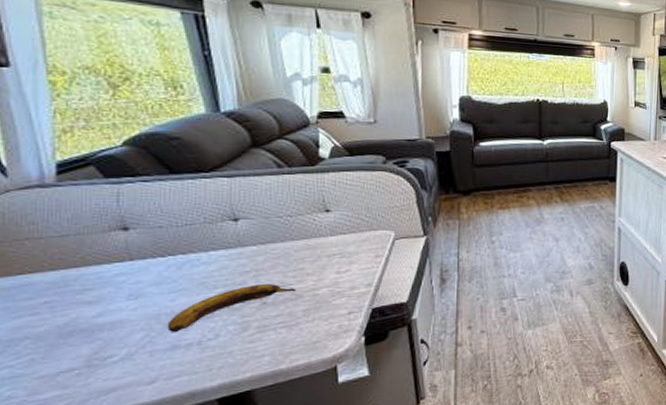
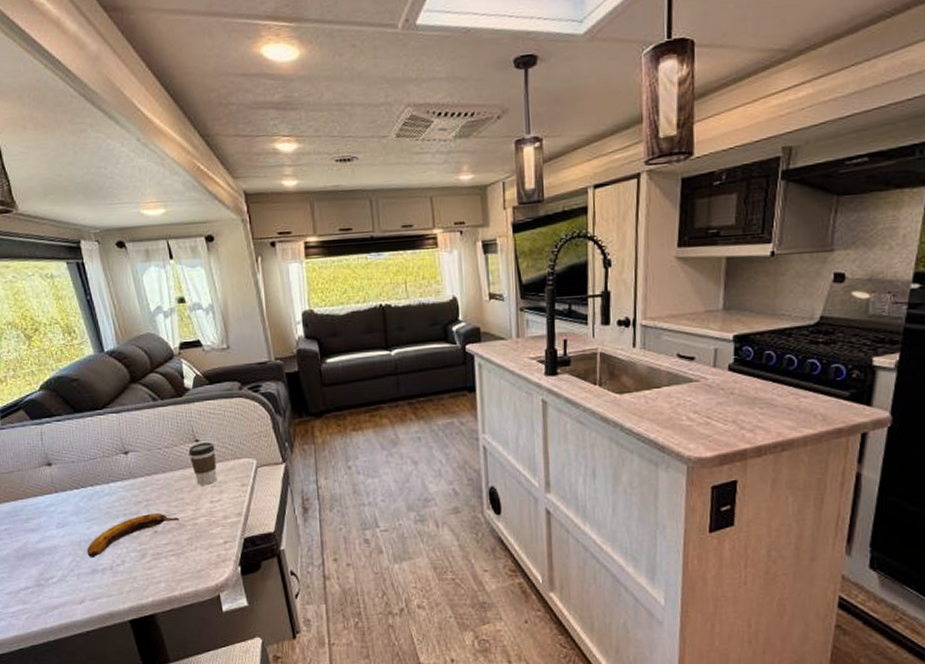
coffee cup: none [316,213,348,256] -> present [188,442,217,485]

